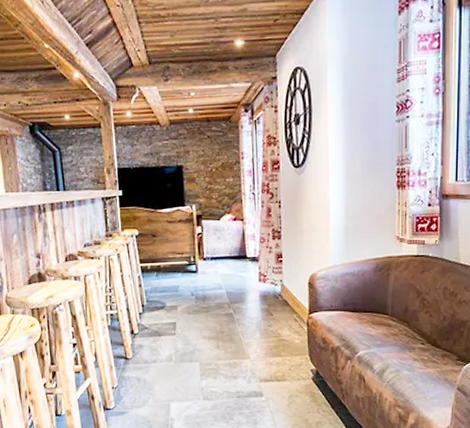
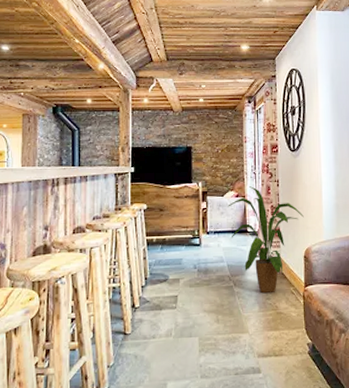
house plant: none [224,208,309,321] -> present [228,186,304,294]

